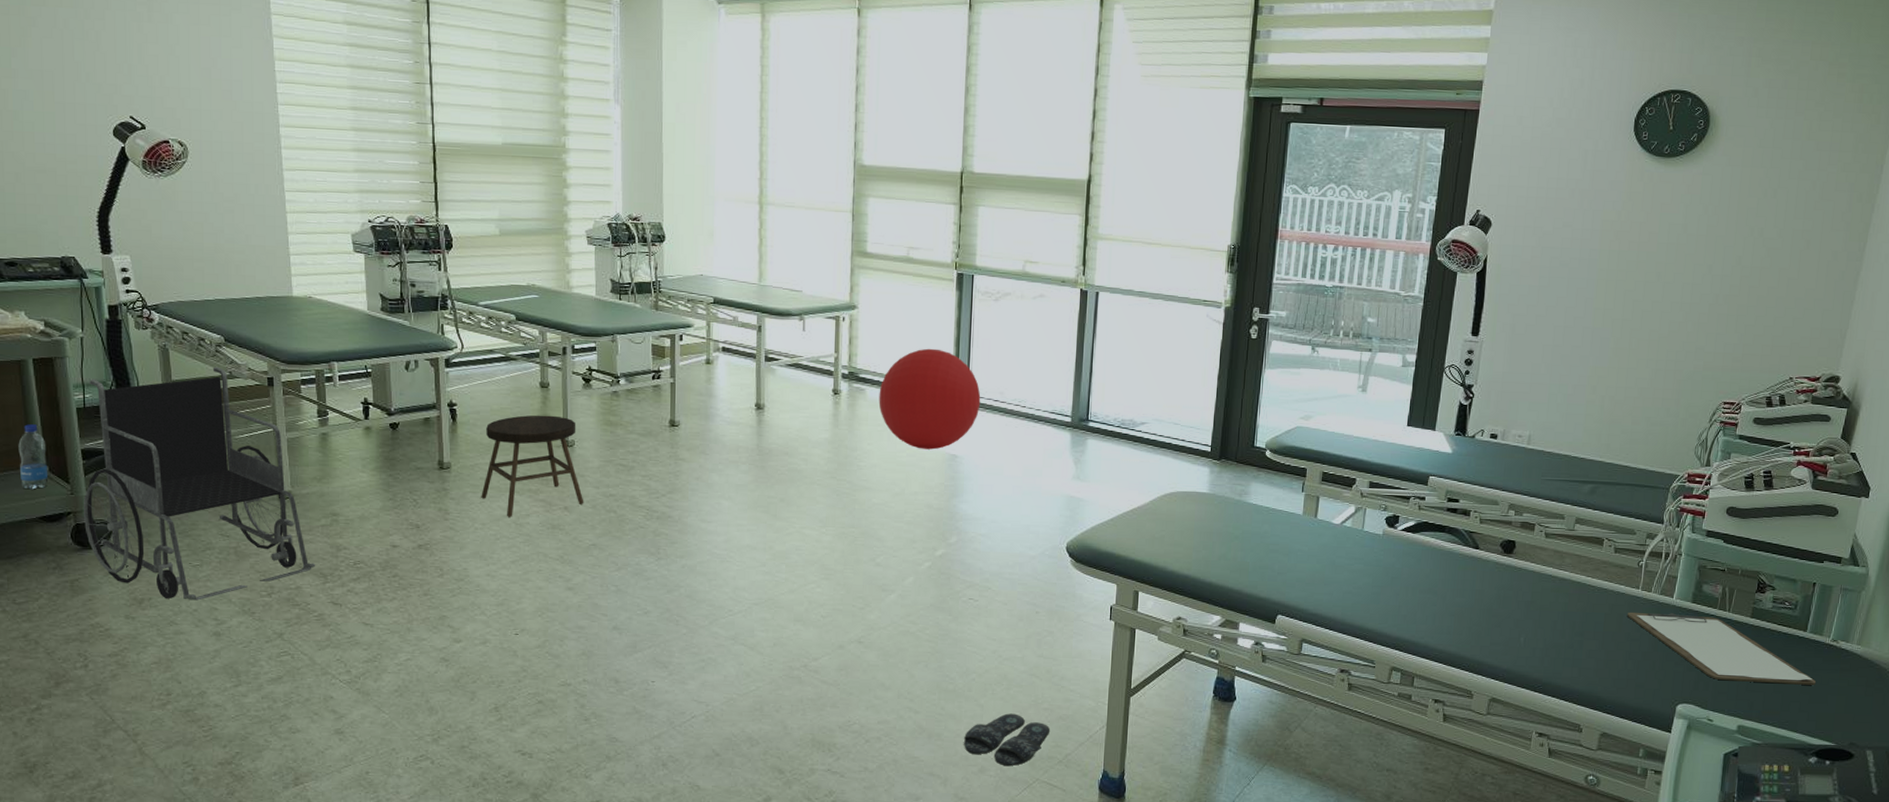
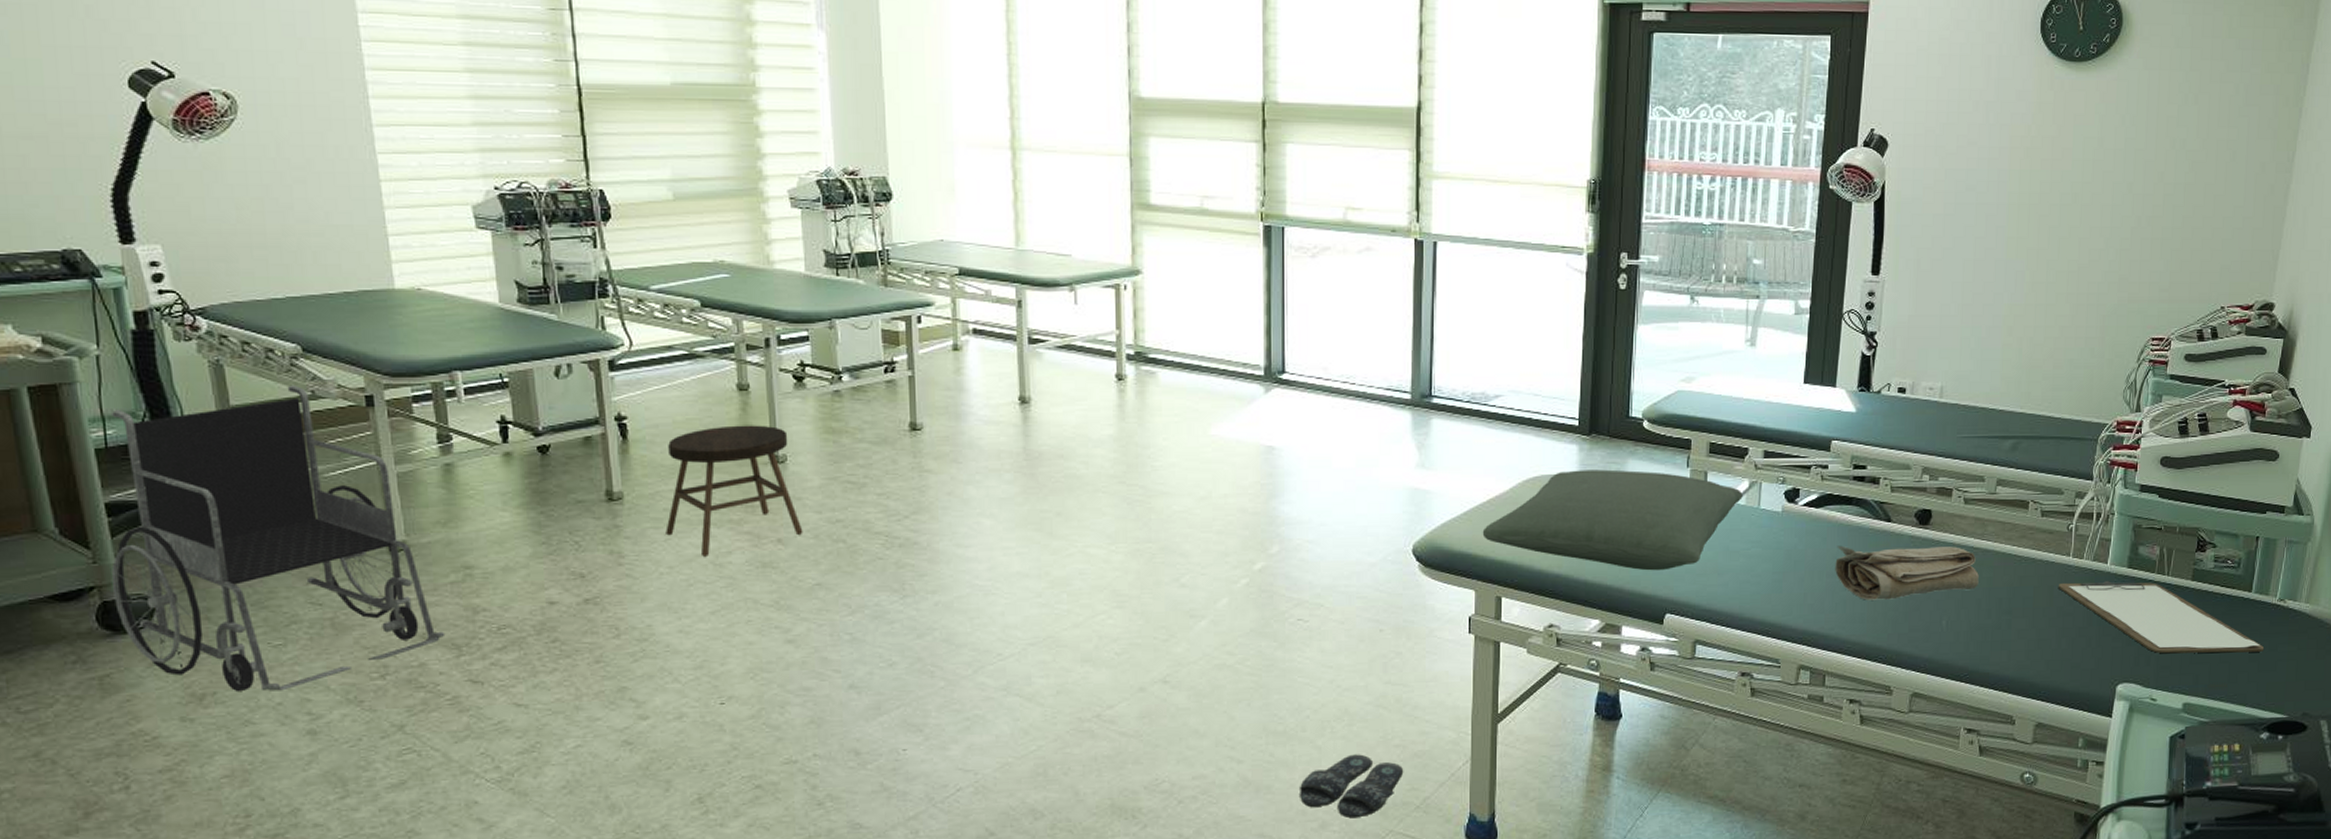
bottle: present [18,424,49,490] -> none [12,474,60,561]
exercise ball: present [878,348,981,450] -> none [1174,318,1300,442]
pillow: none [1125,489,1349,578] -> present [1482,469,1743,571]
towel: none [1427,566,1556,616] -> present [1835,545,1979,600]

